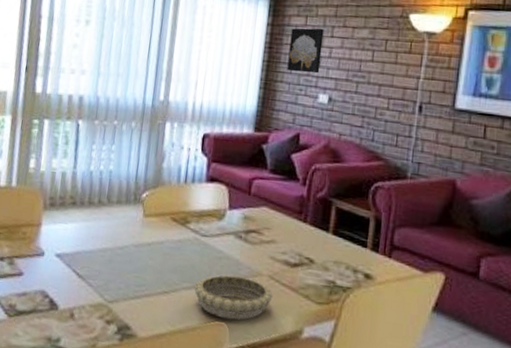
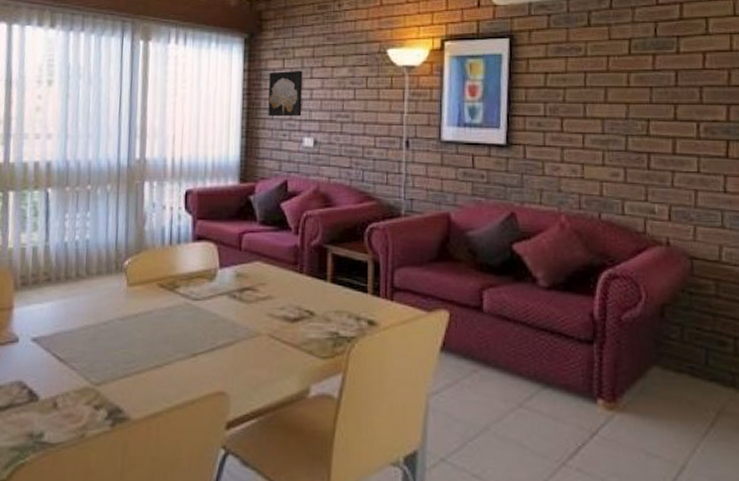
decorative bowl: present [194,275,273,320] -> none [189,338,274,387]

